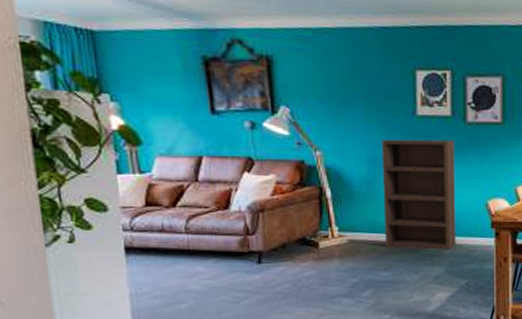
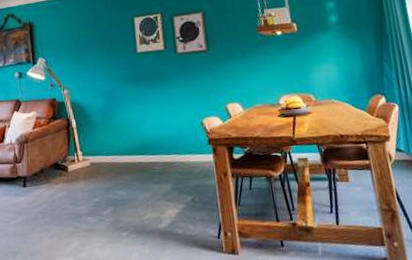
bookcase: present [381,139,456,250] -> none [111,69,179,168]

